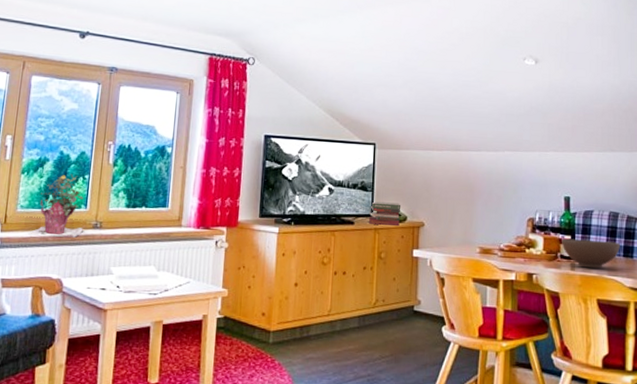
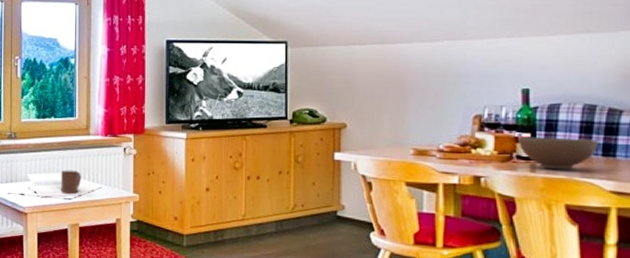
cup: none [146,263,169,290] -> present [60,170,81,195]
books: present [368,201,401,227] -> none [282,103,319,129]

